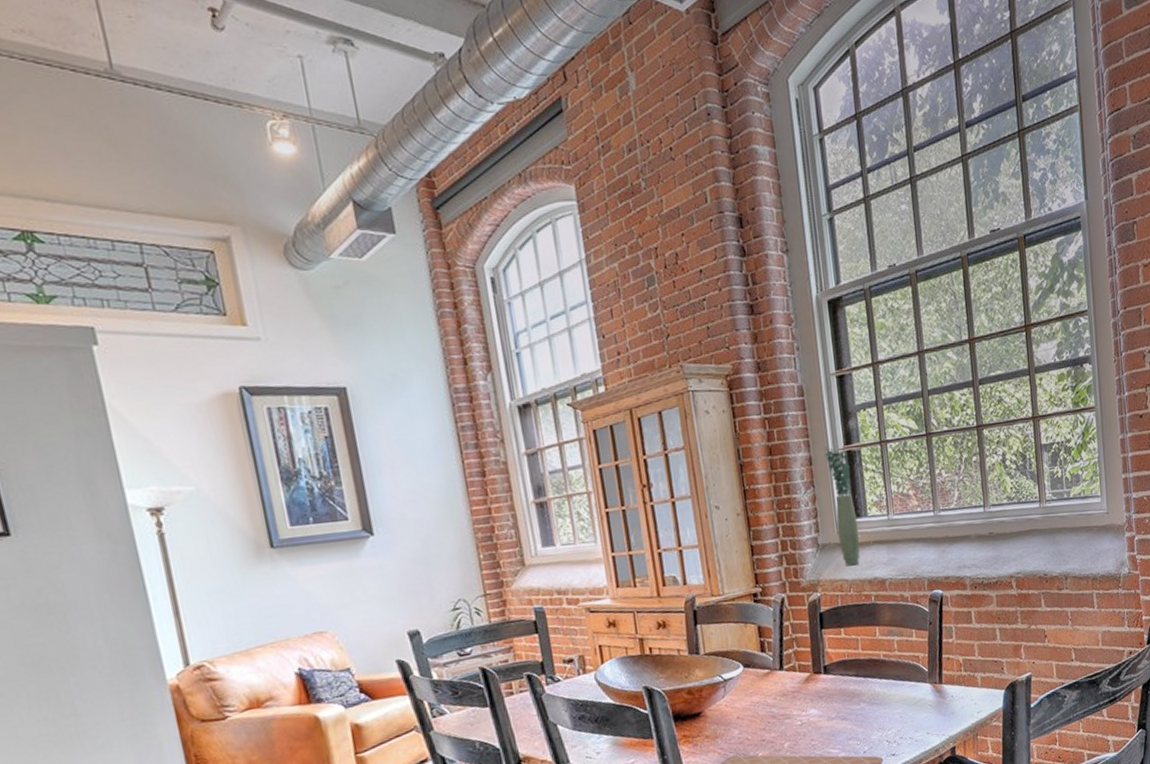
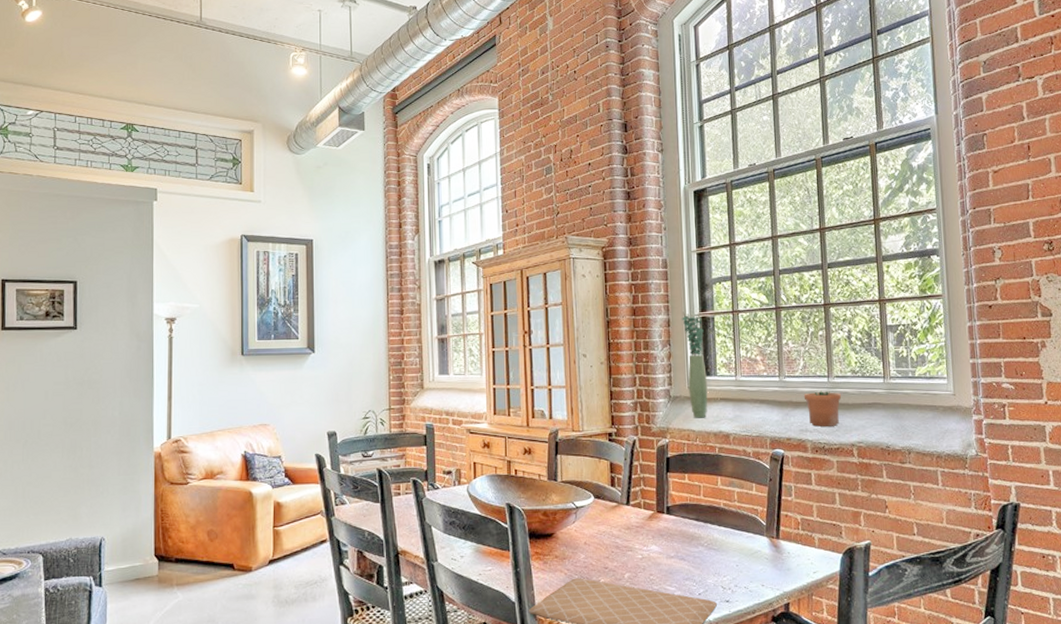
planter: none [960,522,998,562] -> present [803,391,841,427]

